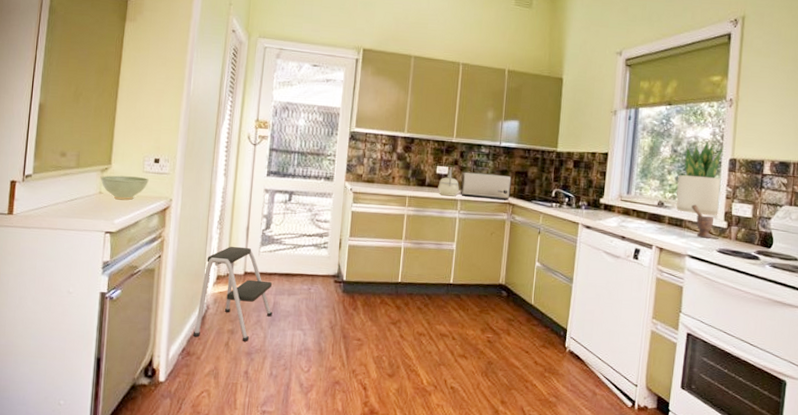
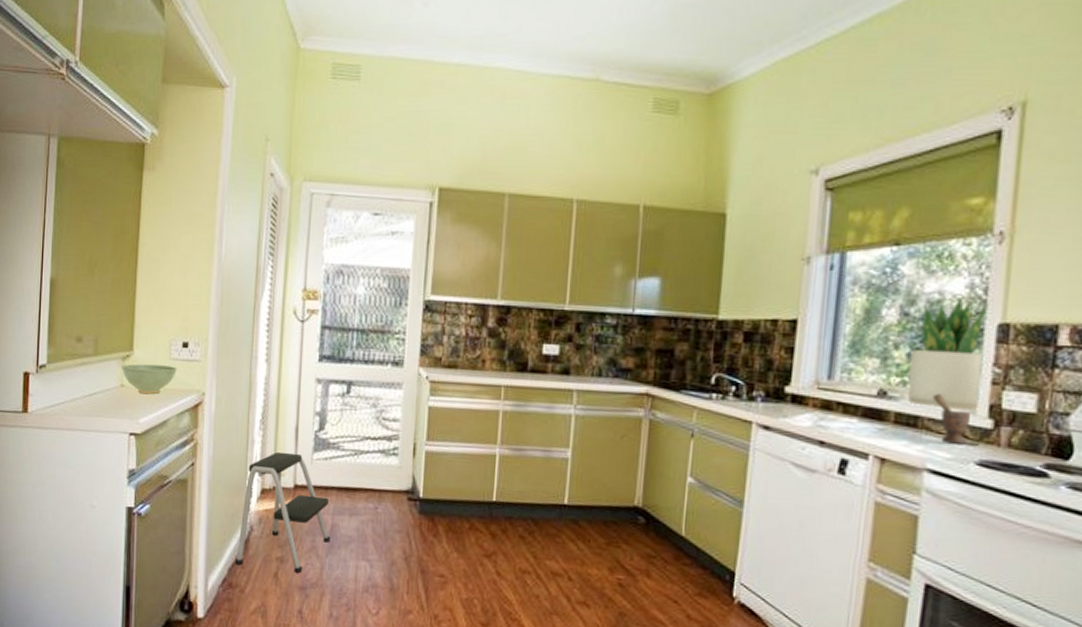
kettle: present [438,166,460,197] -> none [544,343,575,386]
toaster: present [460,171,512,201] -> none [576,351,651,391]

